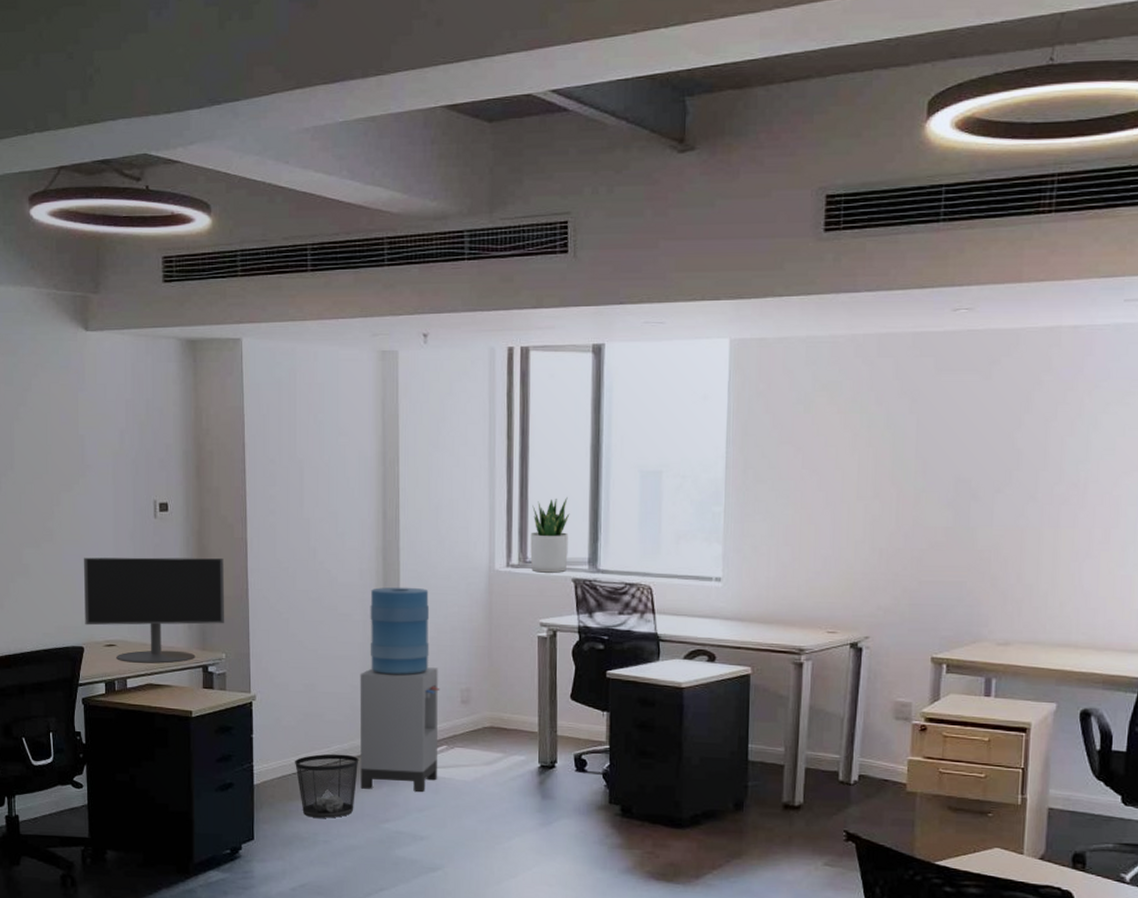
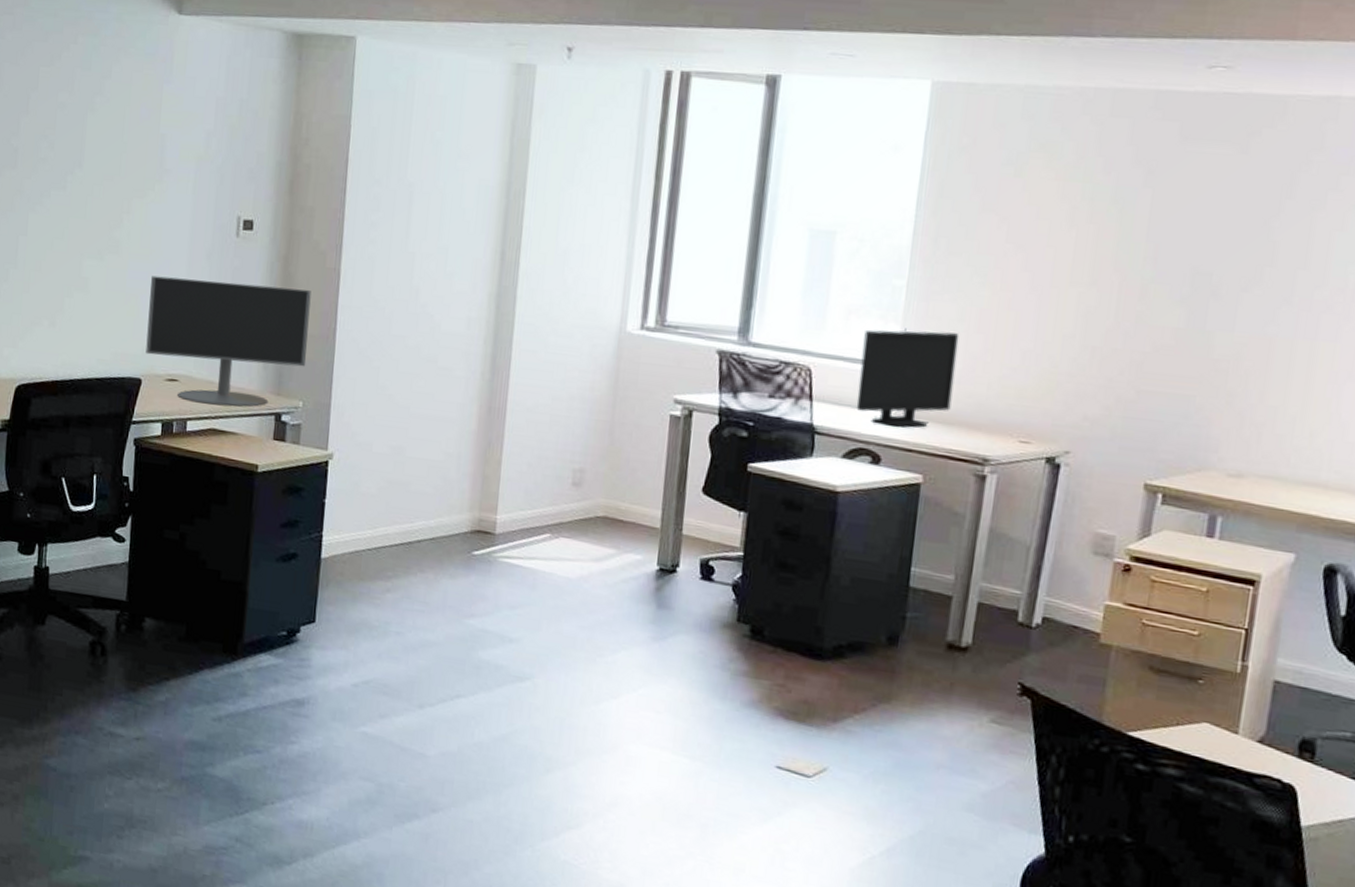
waste bin: present [295,754,359,818] -> none [371,529,446,607]
water cooler: present [359,587,440,792] -> none [444,340,549,586]
planter: present [530,497,570,573] -> none [669,253,722,342]
computer monitor: none [691,547,771,630] -> present [856,329,959,428]

